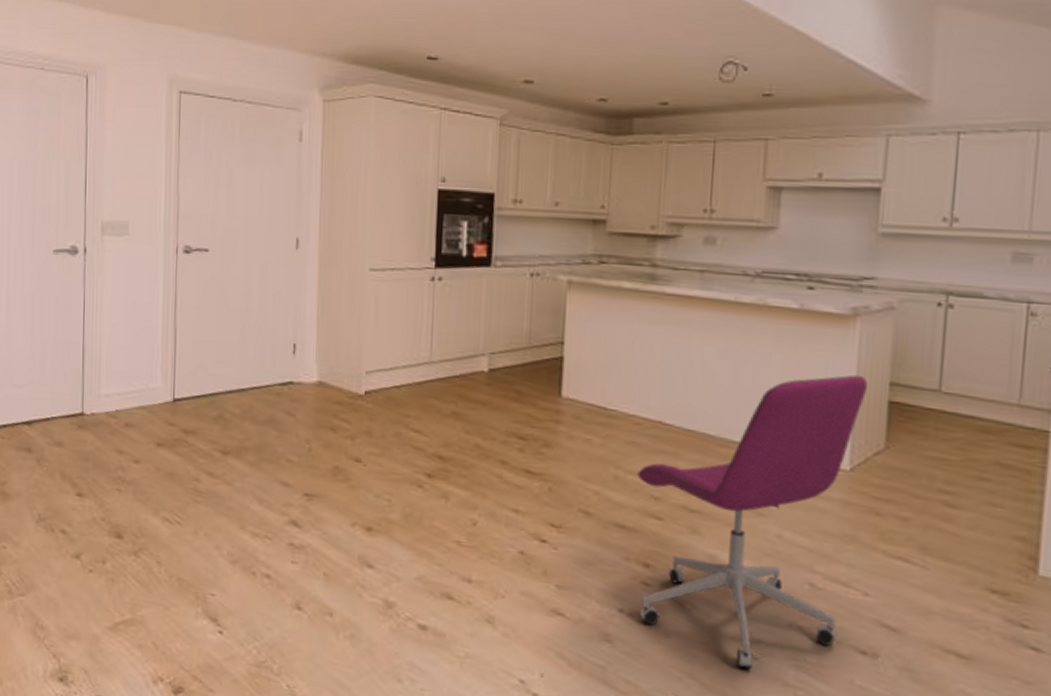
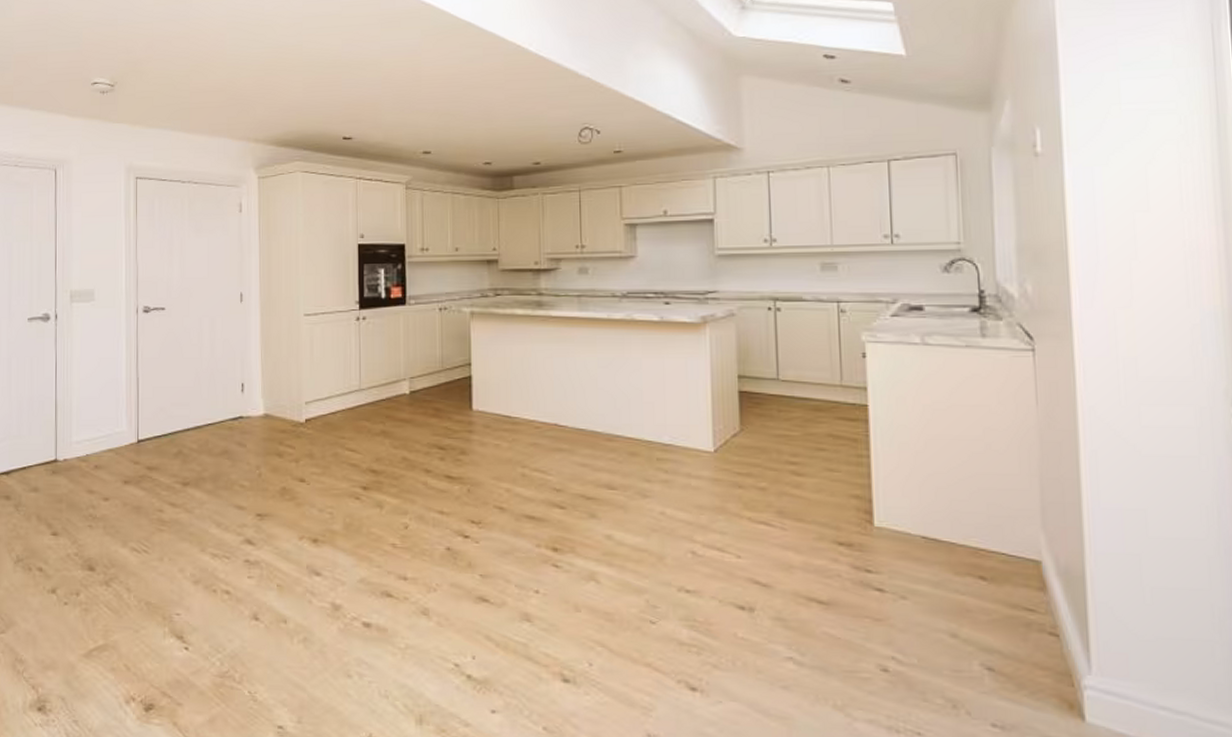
office chair: present [637,374,869,670] -> none [541,371,721,633]

